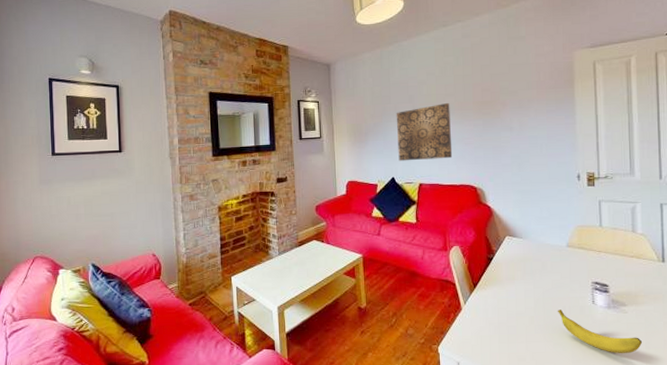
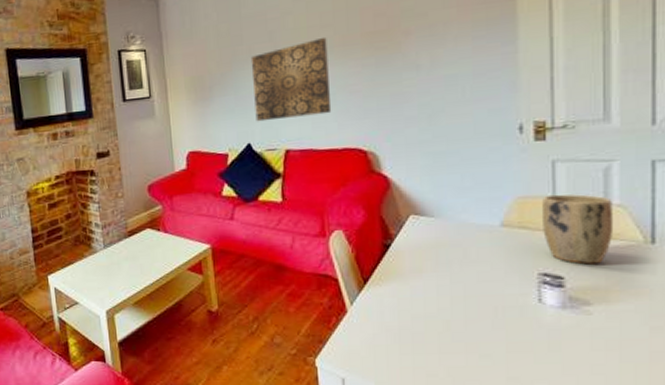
banana: present [557,309,643,354] -> none [484,311,616,370]
plant pot: none [593,225,638,276] -> present [542,194,612,265]

